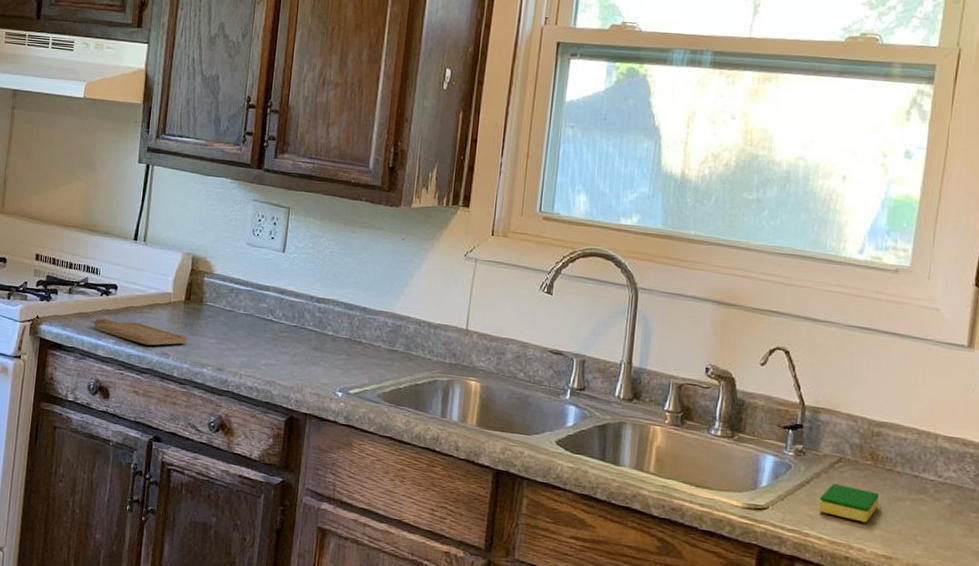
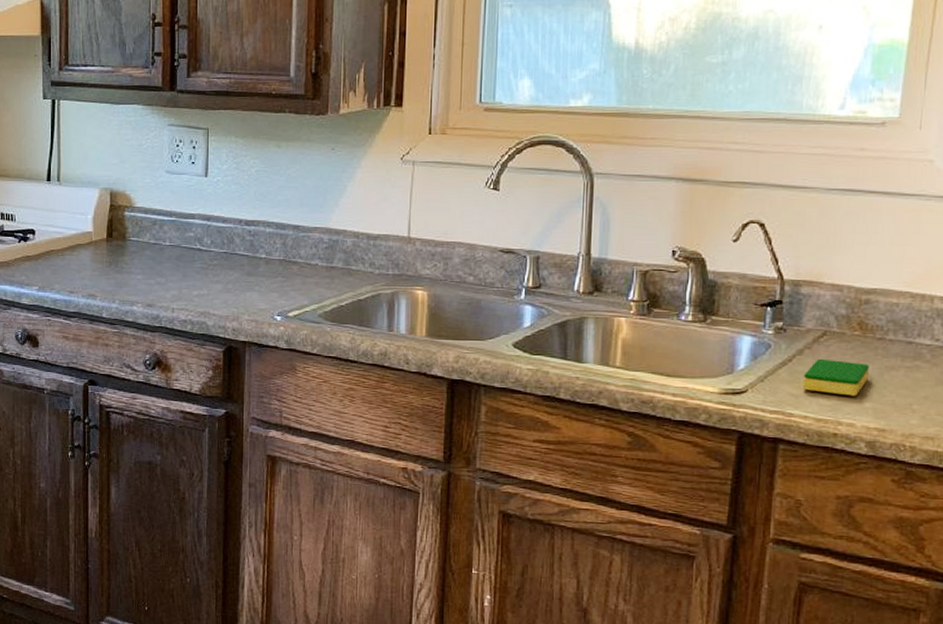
chopping board: present [94,318,188,346] -> none [16,265,113,288]

